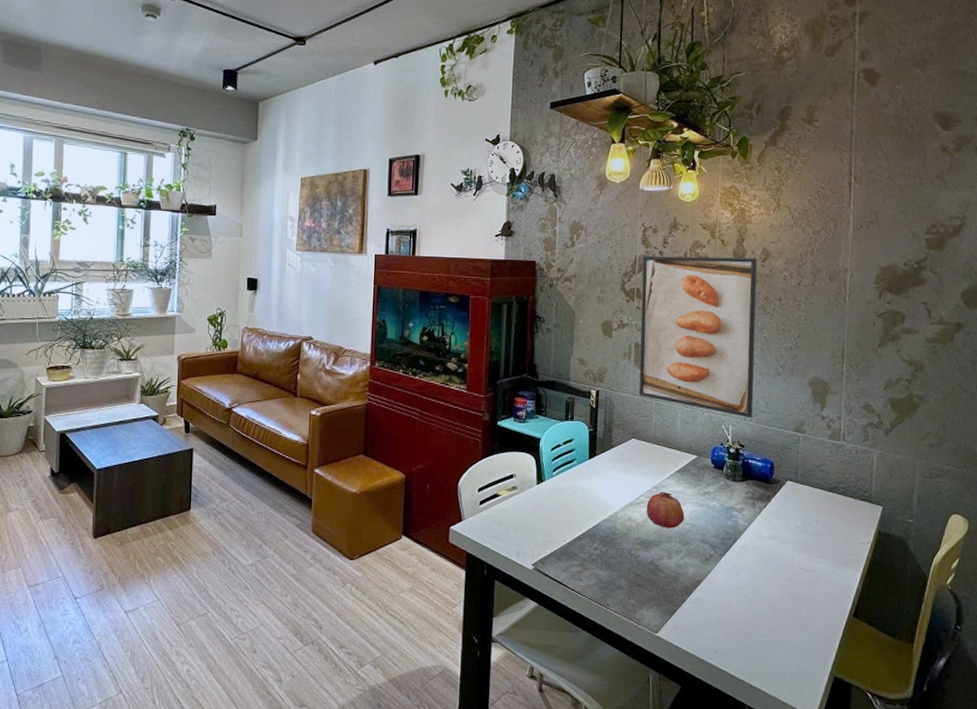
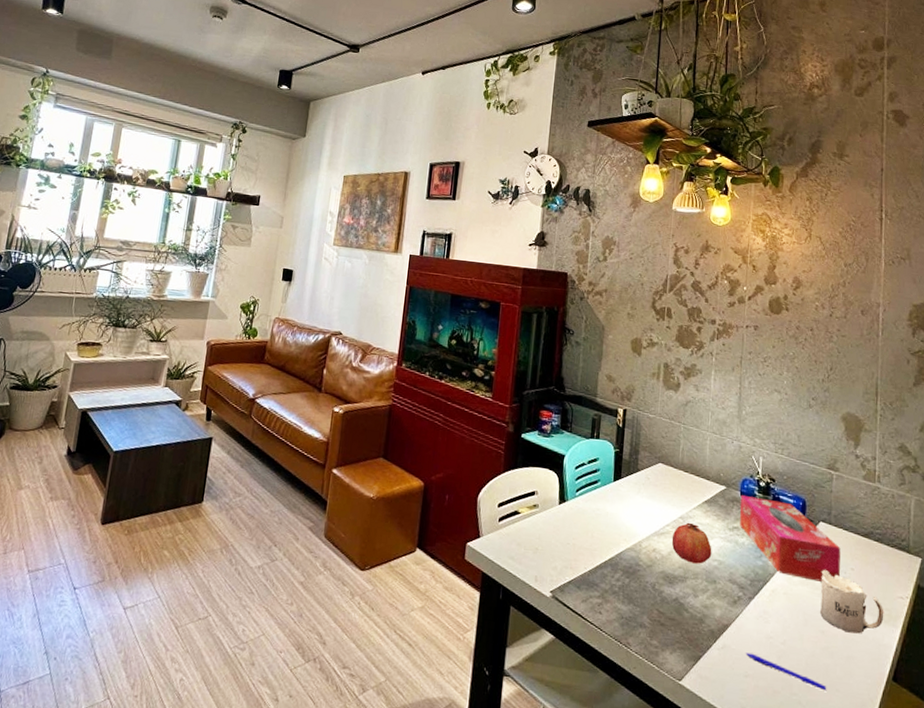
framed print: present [638,255,757,418] -> none [667,275,789,451]
tissue box: none [710,462,807,535] -> present [739,494,841,582]
pen: none [717,603,793,631] -> present [745,652,827,691]
mug: none [787,524,847,579] -> present [820,570,884,634]

